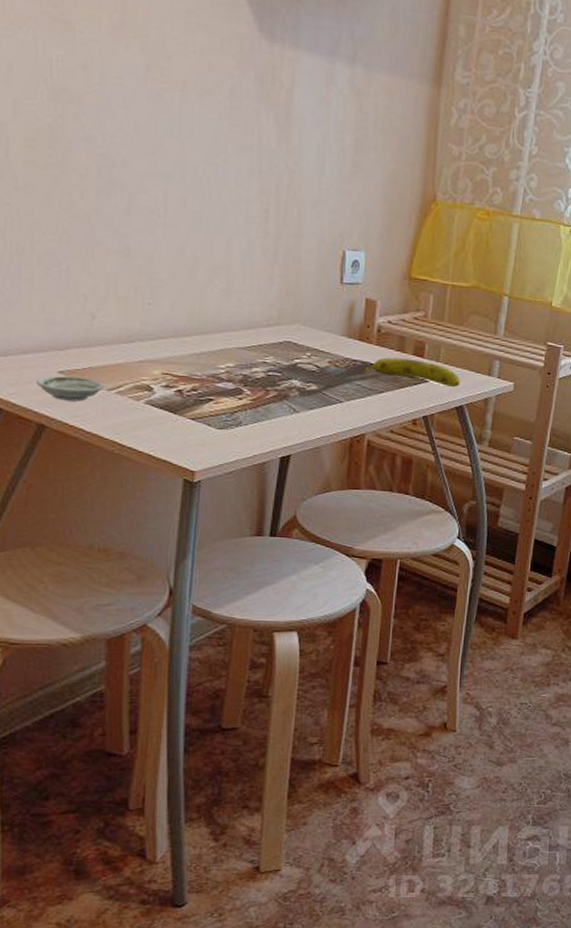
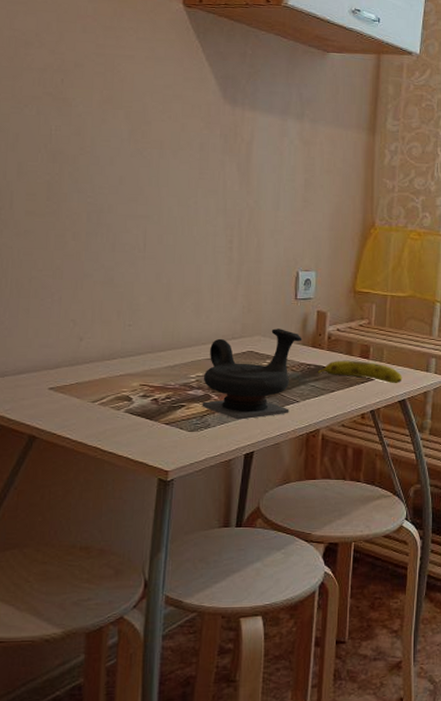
saucer: present [37,375,104,402] -> none [30,391,89,414]
teapot: none [232,316,348,419] -> present [202,329,302,420]

